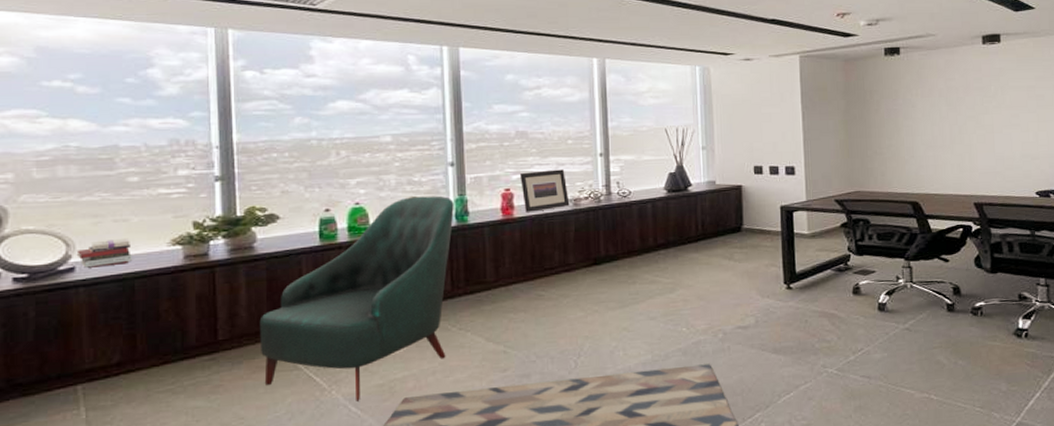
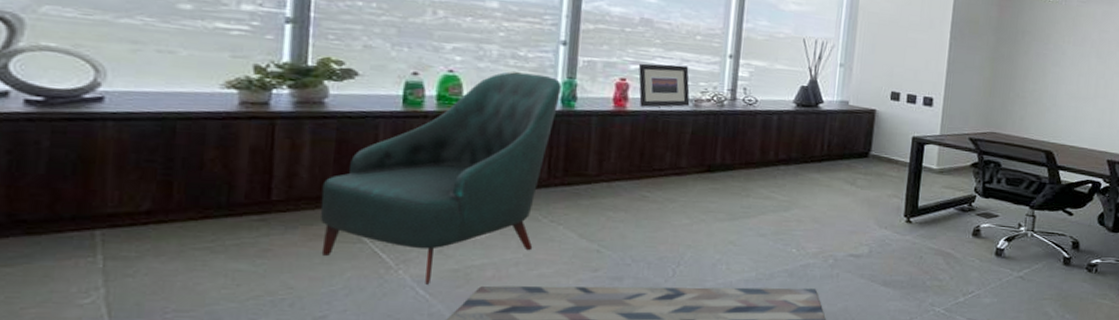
books: present [76,237,133,268] -> none [107,70,178,102]

